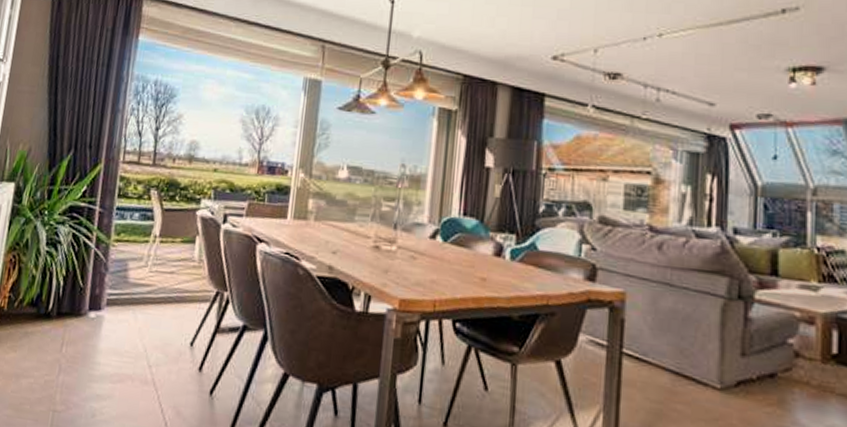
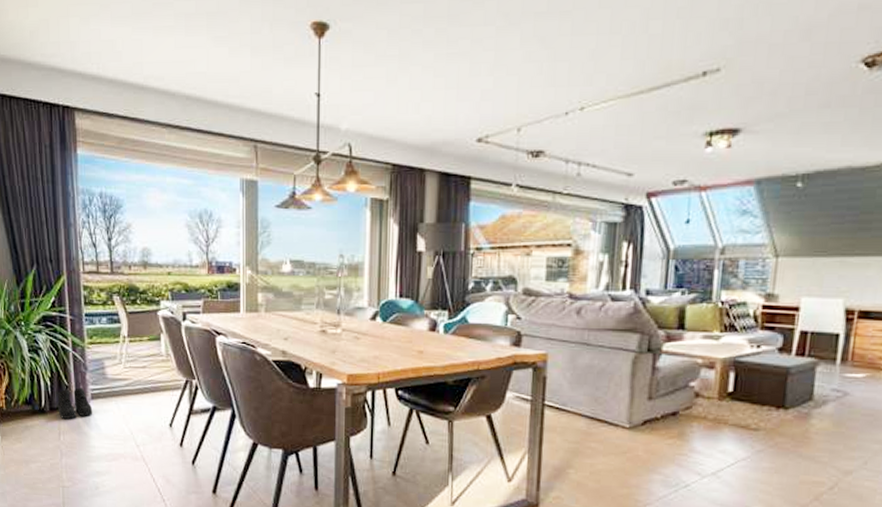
boots: none [65,290,106,328] -> present [57,387,93,419]

